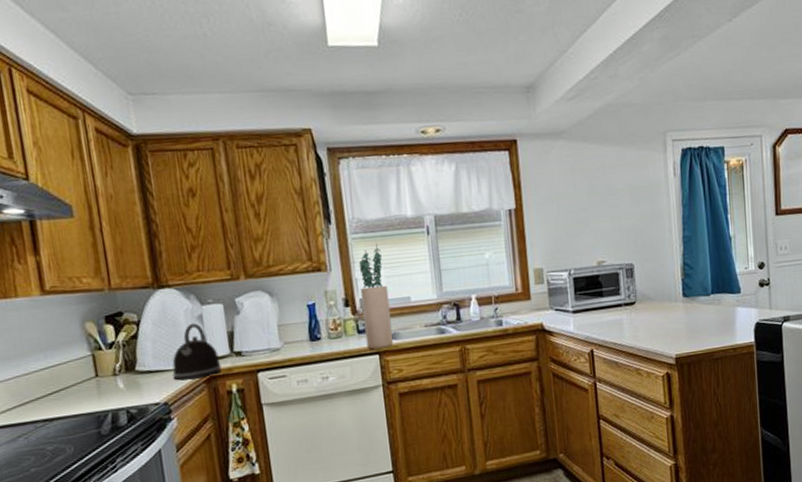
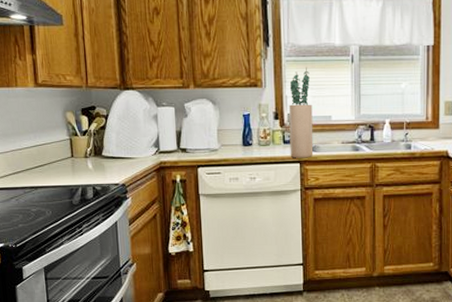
kettle: present [172,323,222,381] -> none [130,121,169,168]

